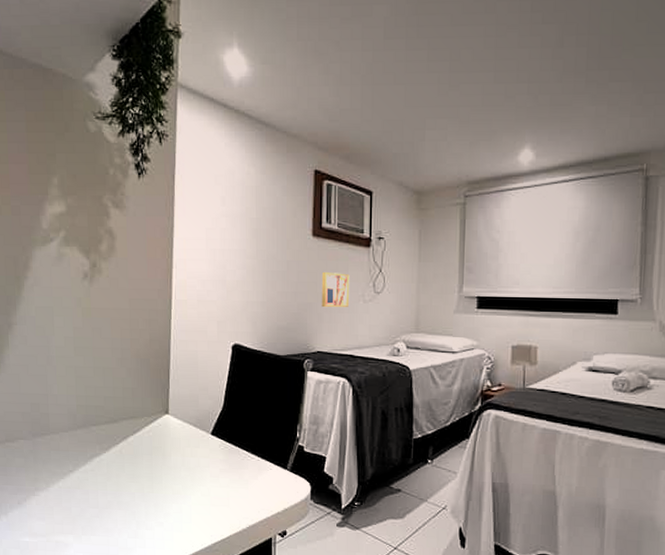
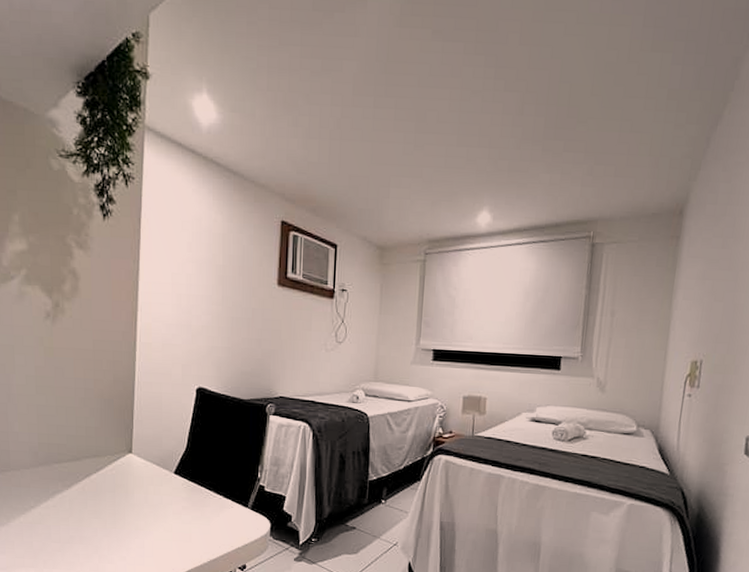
wall art: present [321,271,350,308] -> none [285,320,313,356]

